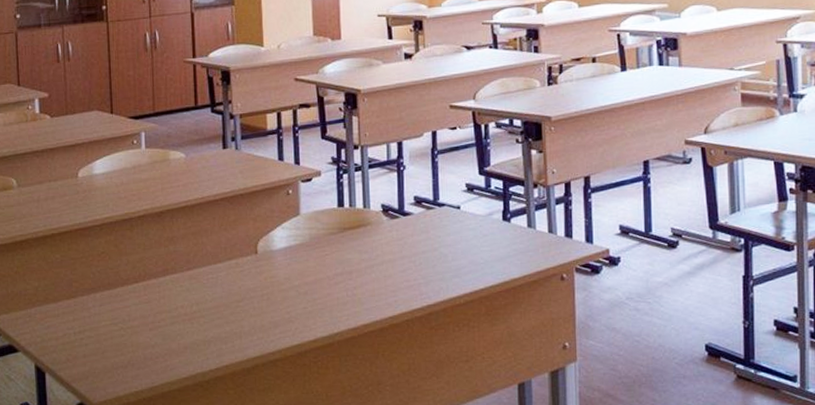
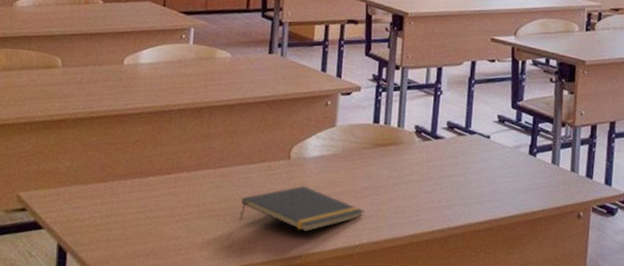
notepad: none [213,279,339,326] -> present [239,185,364,232]

